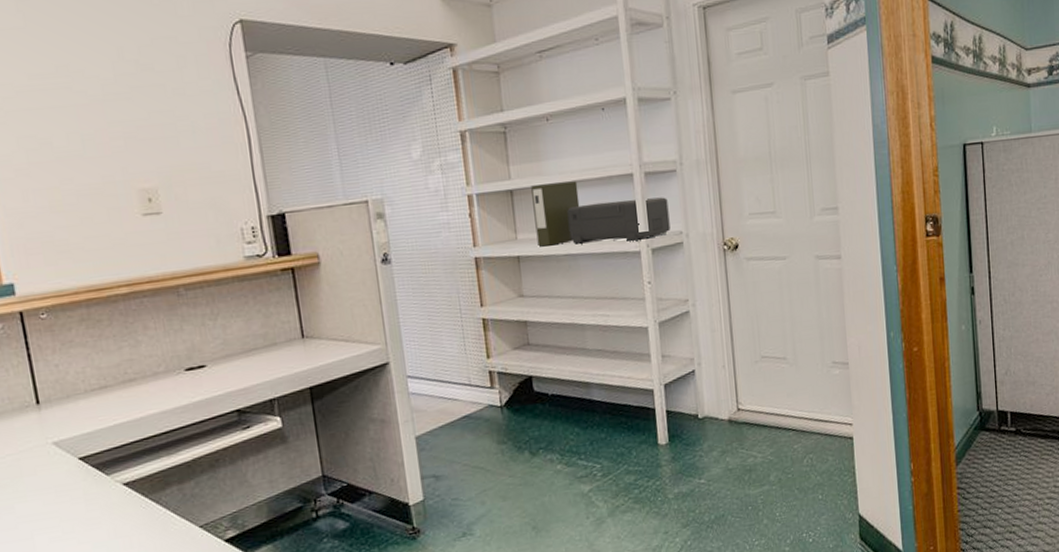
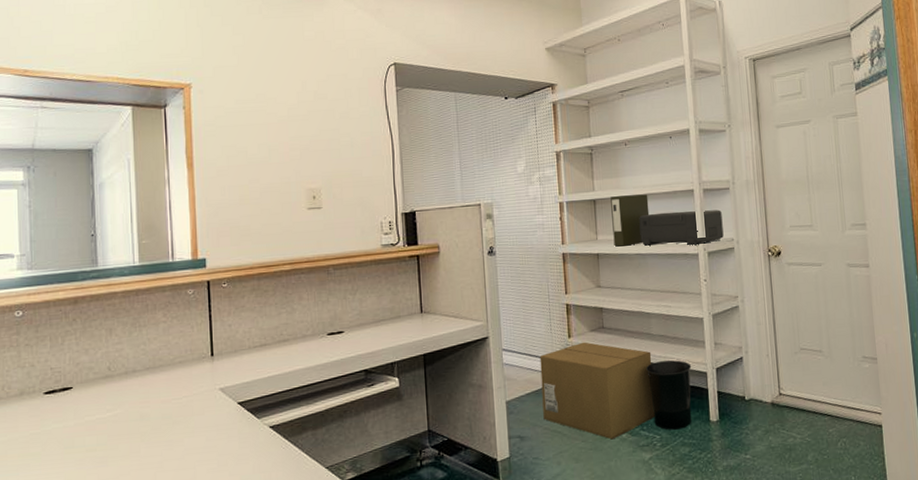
box: none [453,362,594,473] -> present [539,342,655,440]
waste bin: none [582,377,638,458] -> present [646,359,692,430]

